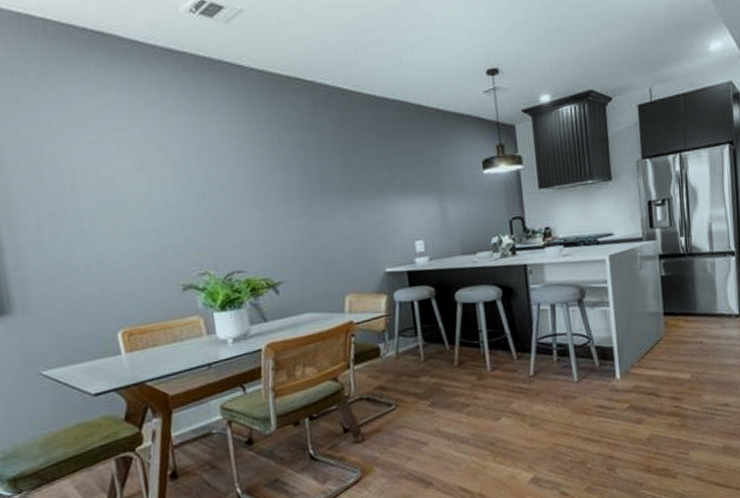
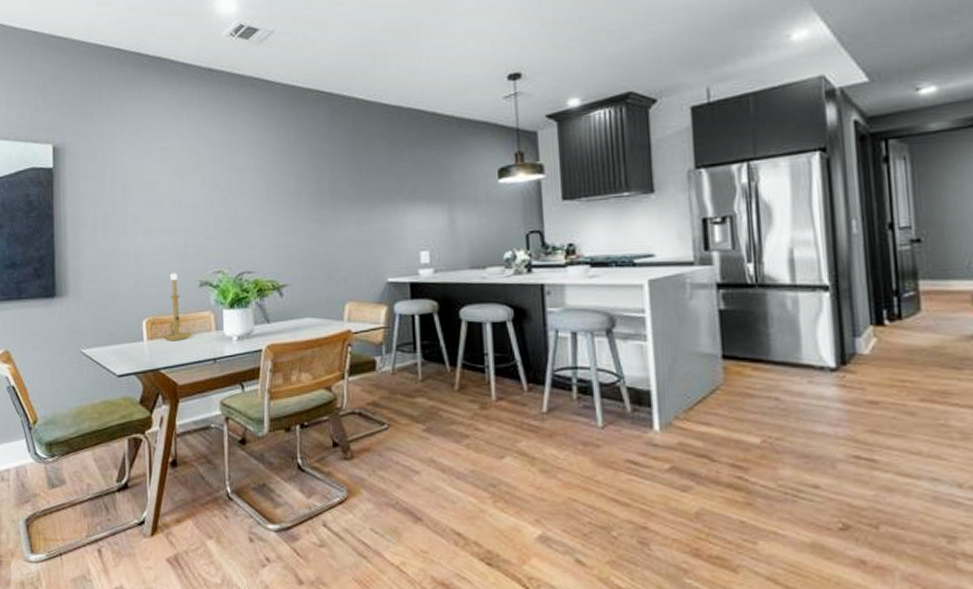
candle holder: none [143,278,180,352] -> present [162,273,192,342]

